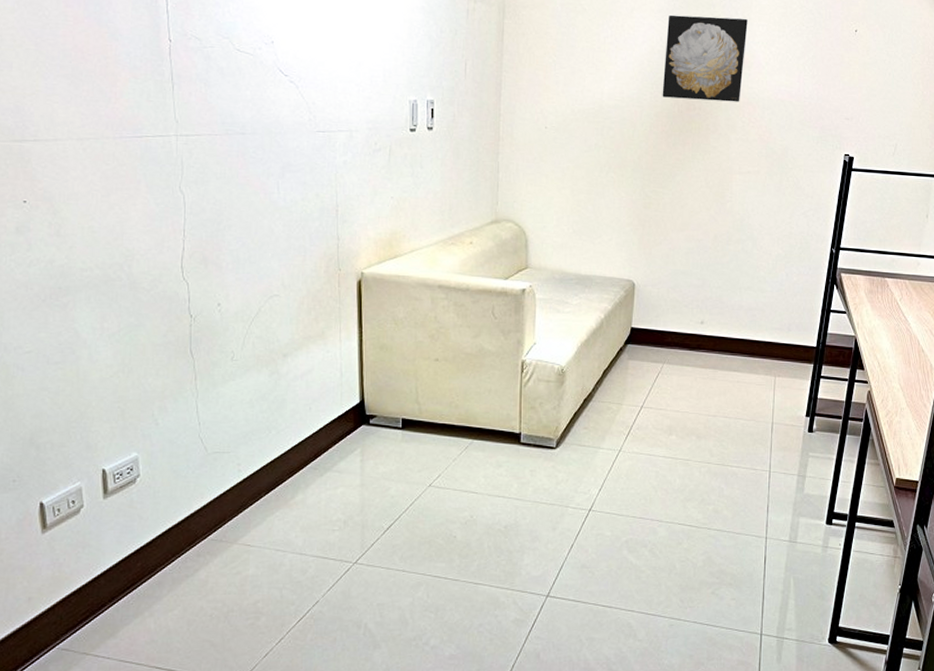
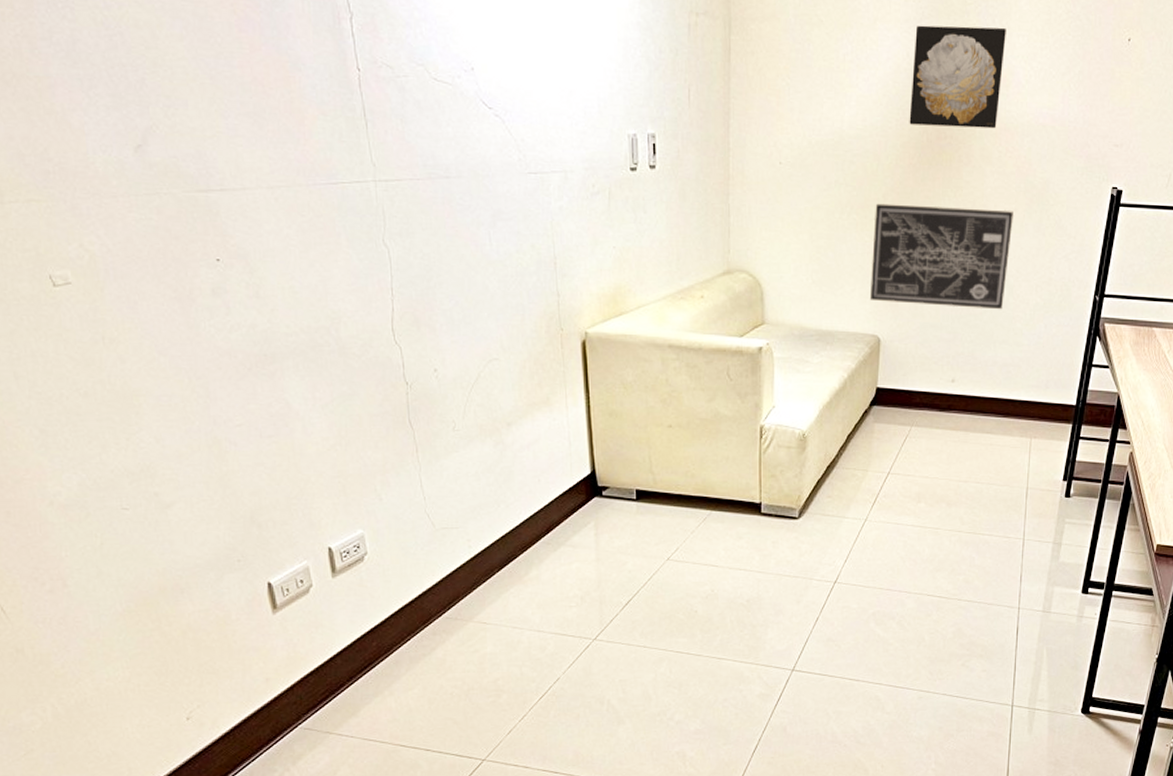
wall art: none [625,164,756,260] -> present [869,203,1013,310]

